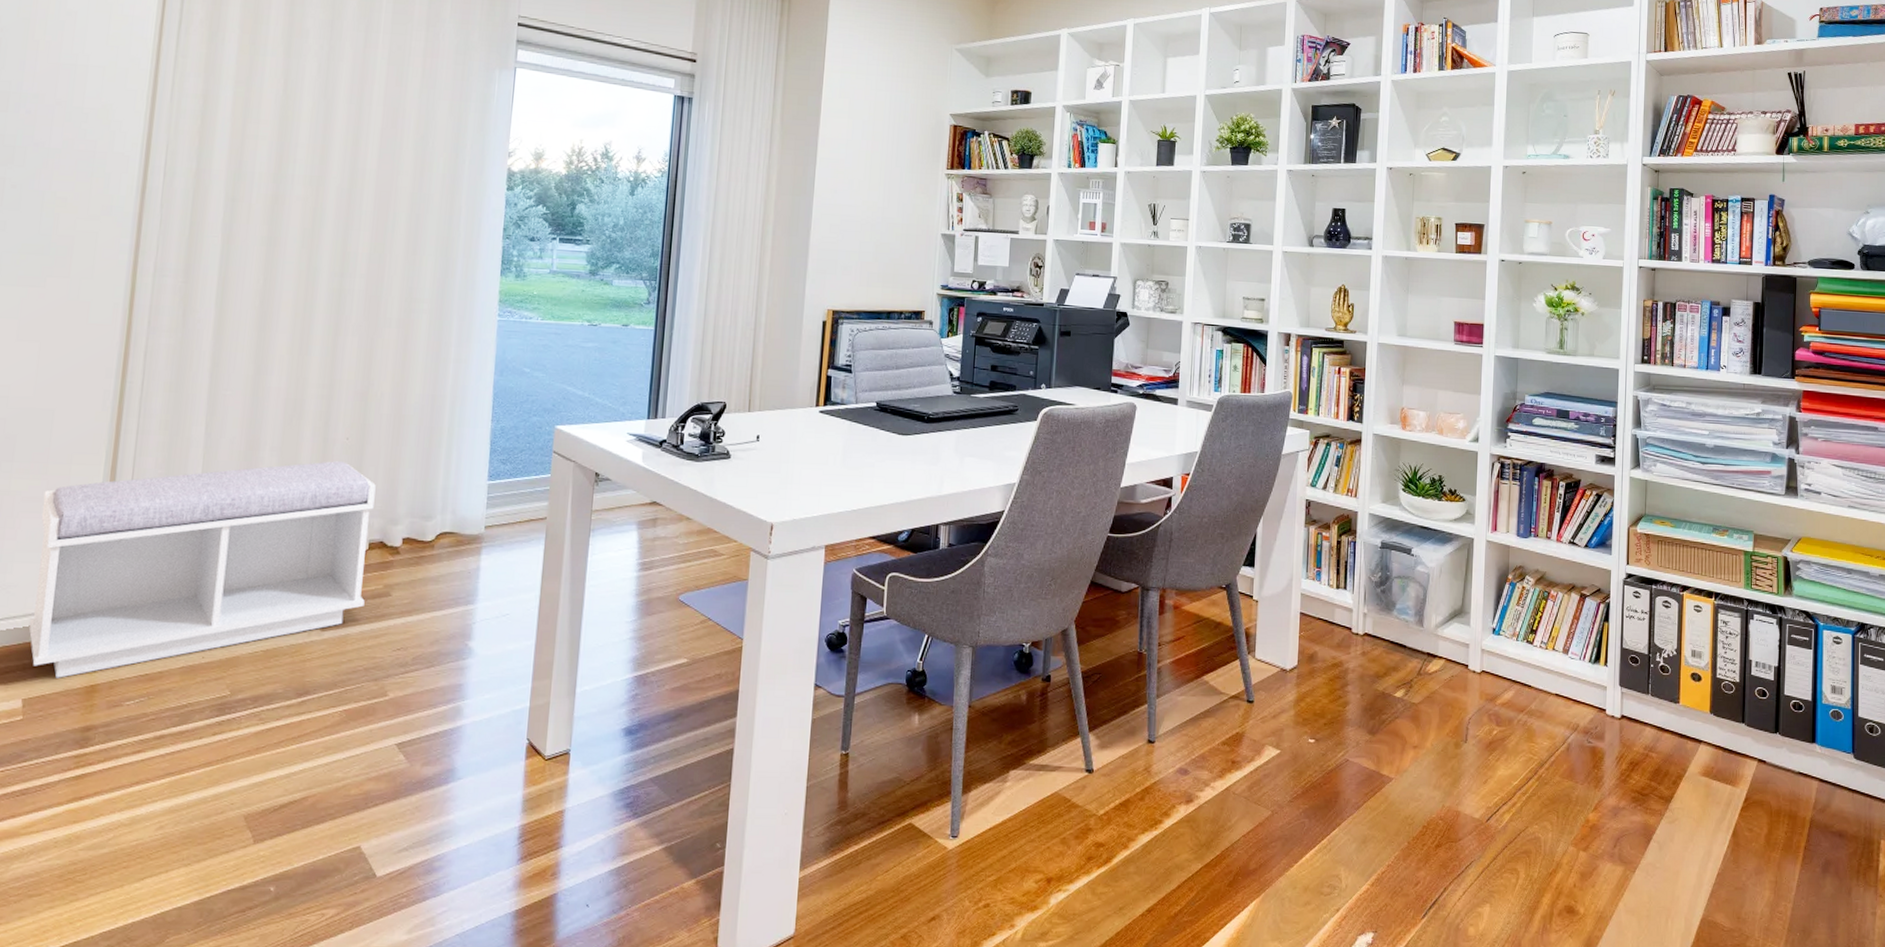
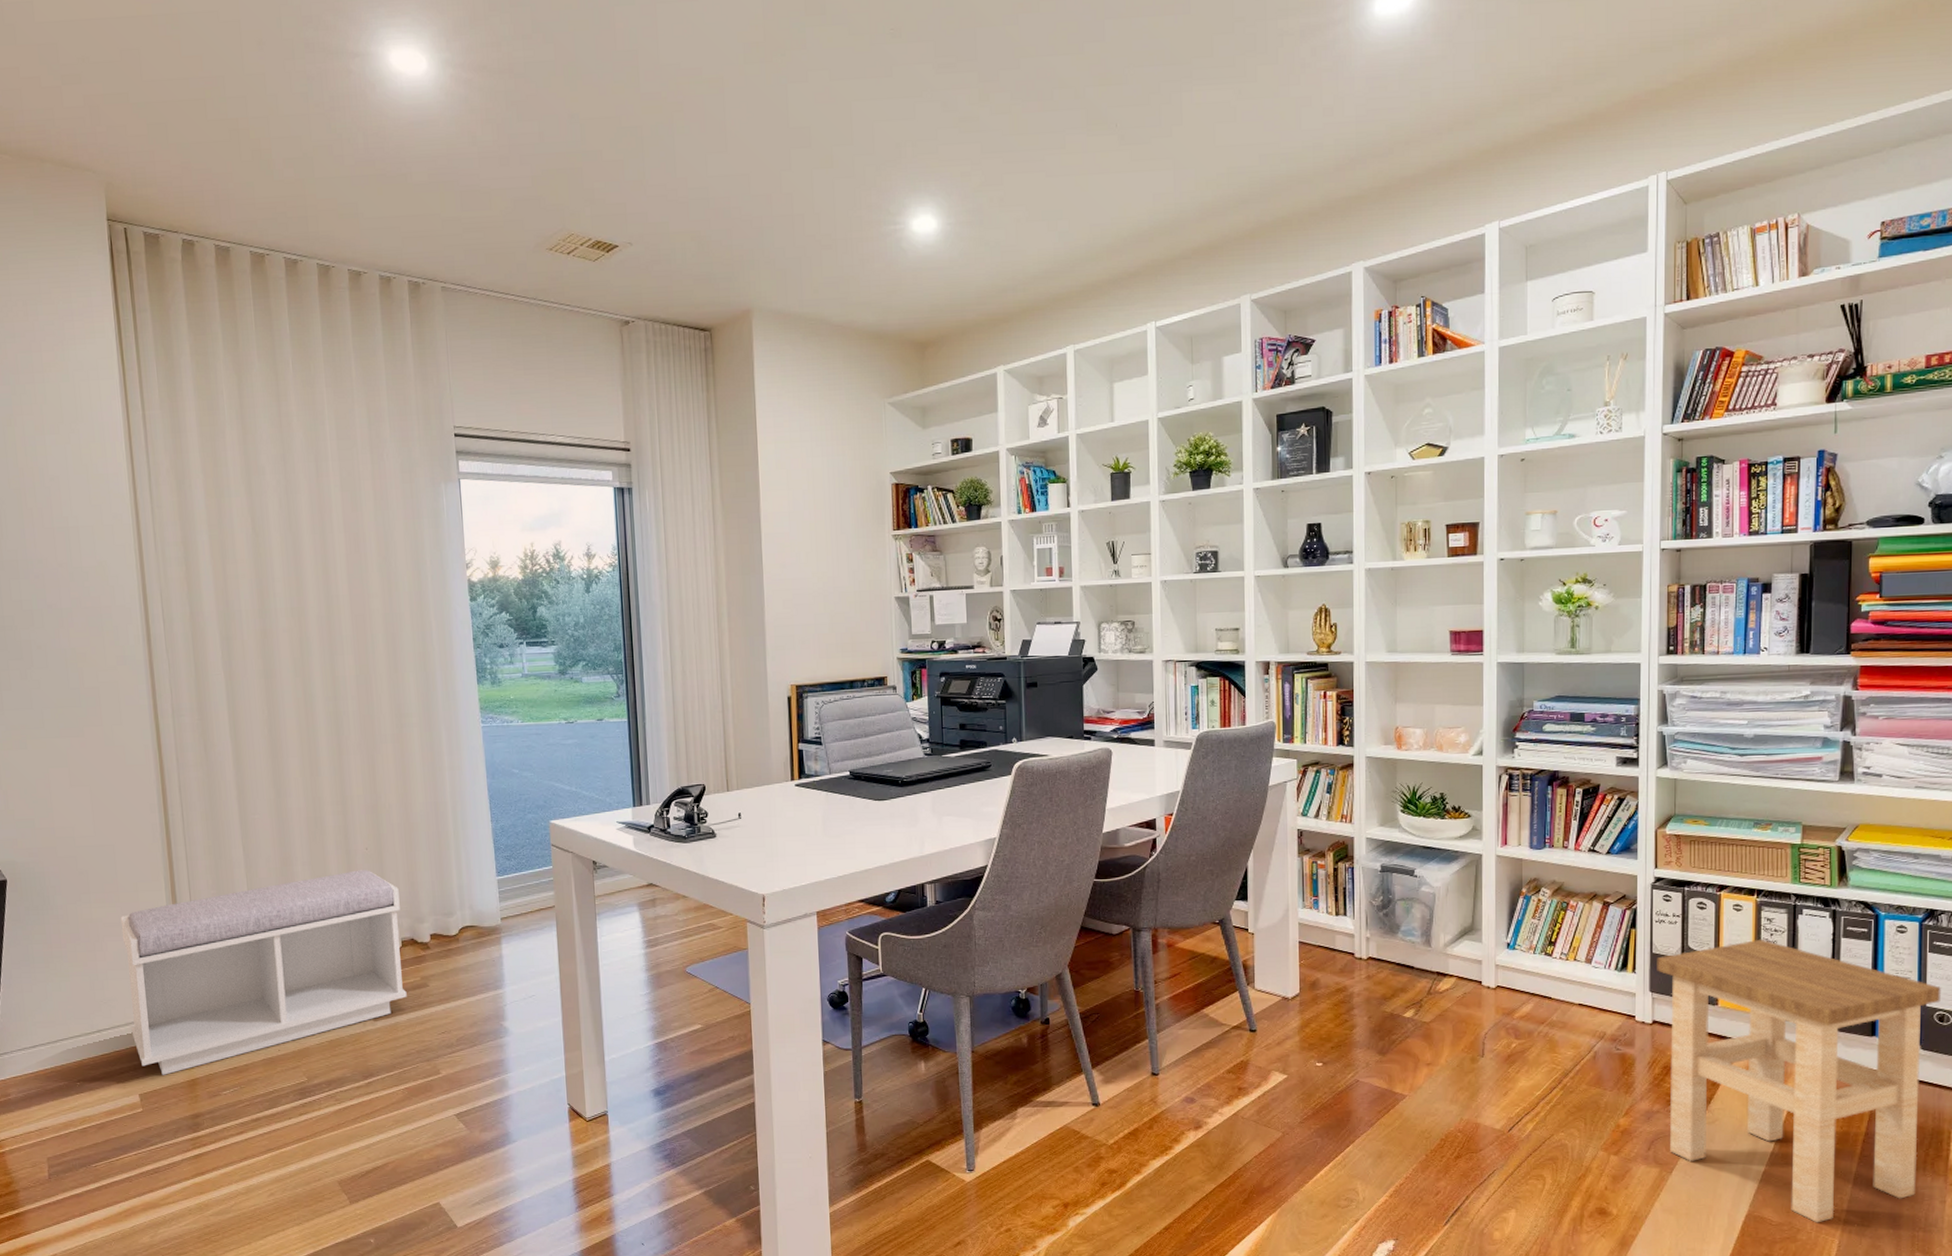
stool: none [1626,640,1871,931] -> present [1657,939,1941,1223]

